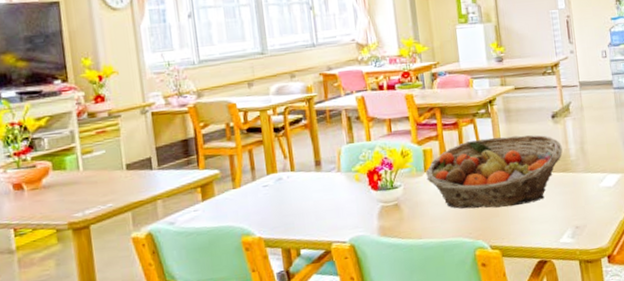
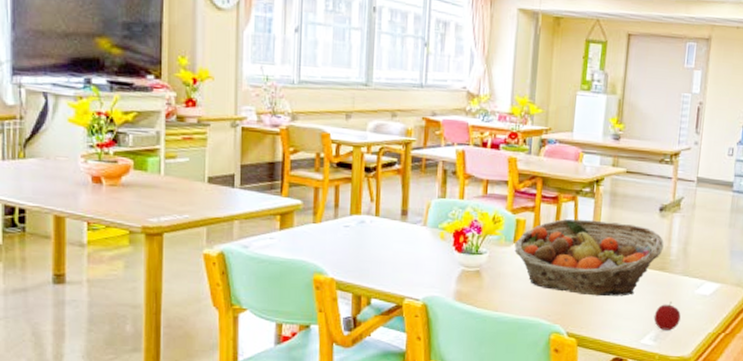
apple: none [567,199,592,227] -> present [653,302,681,330]

